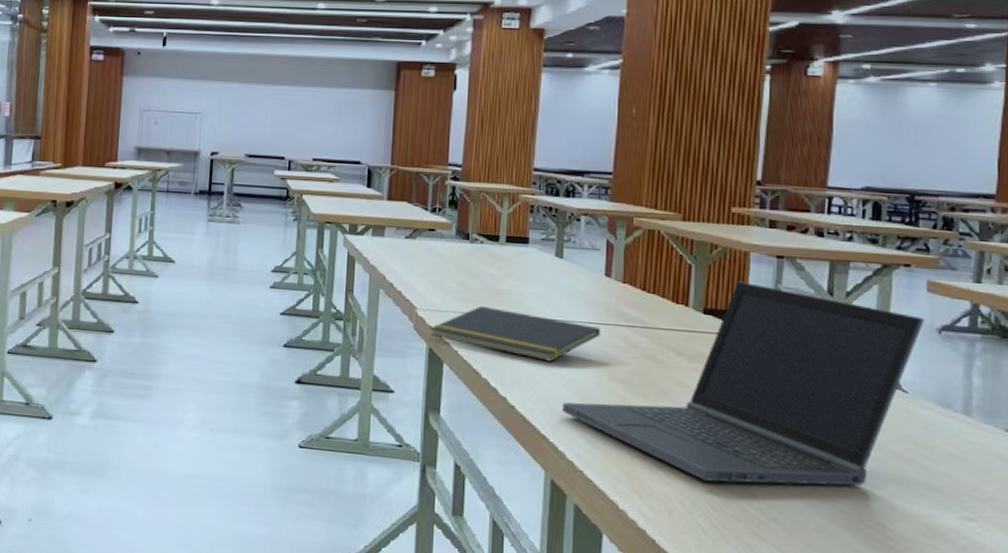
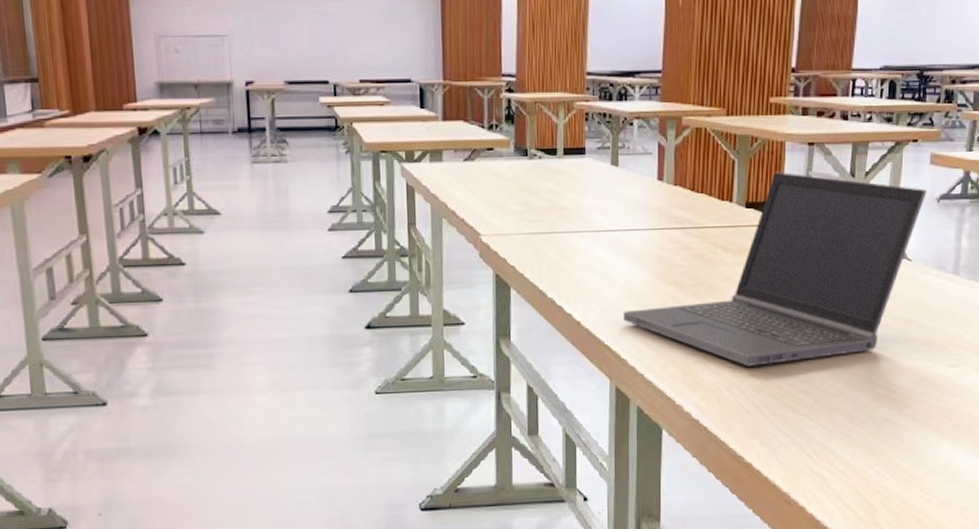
notepad: present [429,305,601,362] -> none [495,224,656,273]

